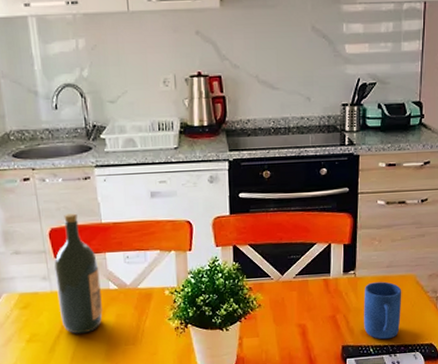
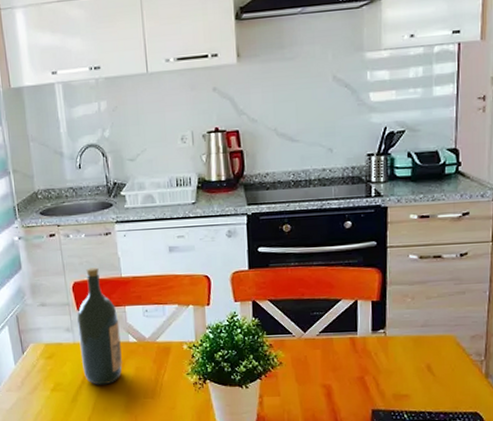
mug: present [364,281,402,340] -> none [395,342,440,405]

